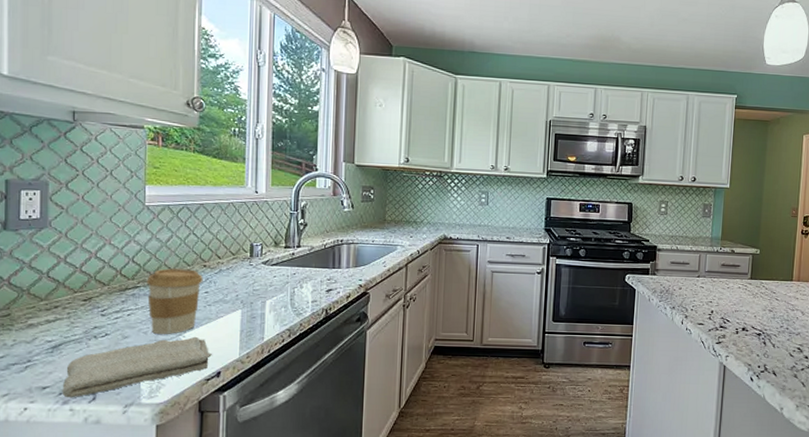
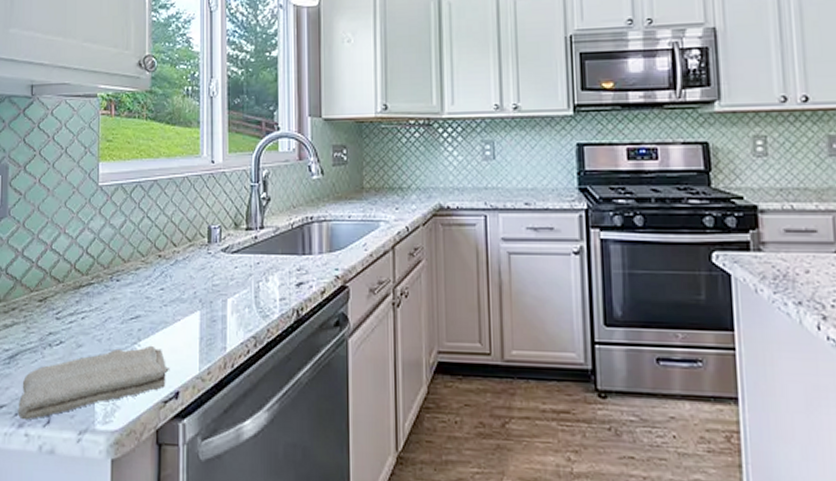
coffee cup: present [146,268,203,335] -> none [100,260,158,343]

